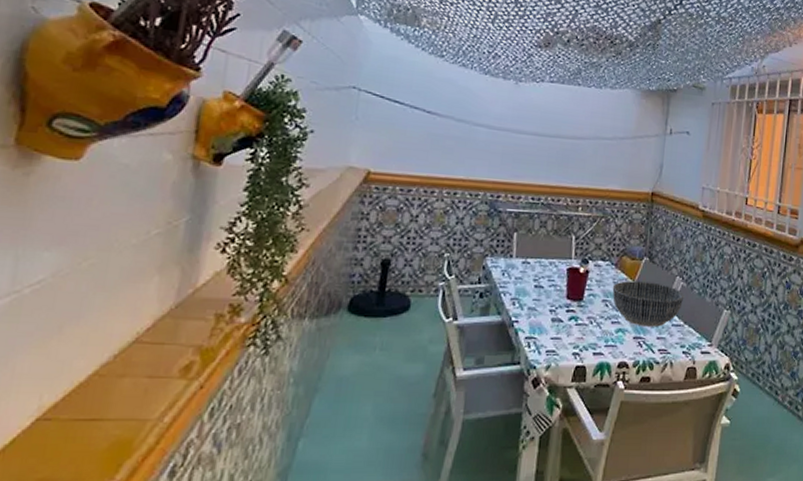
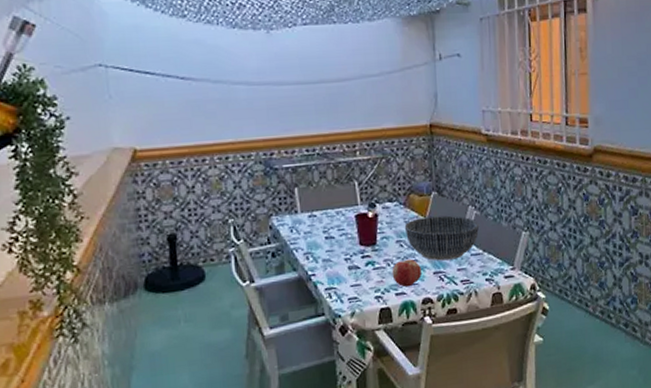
fruit: none [592,320,623,348] -> present [392,259,422,288]

